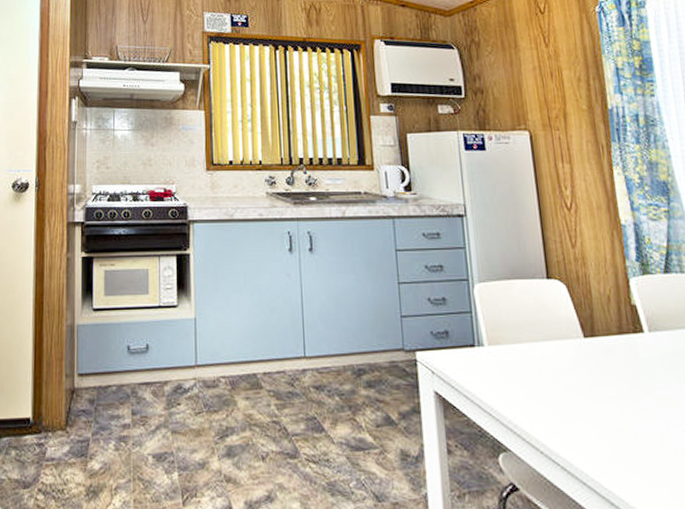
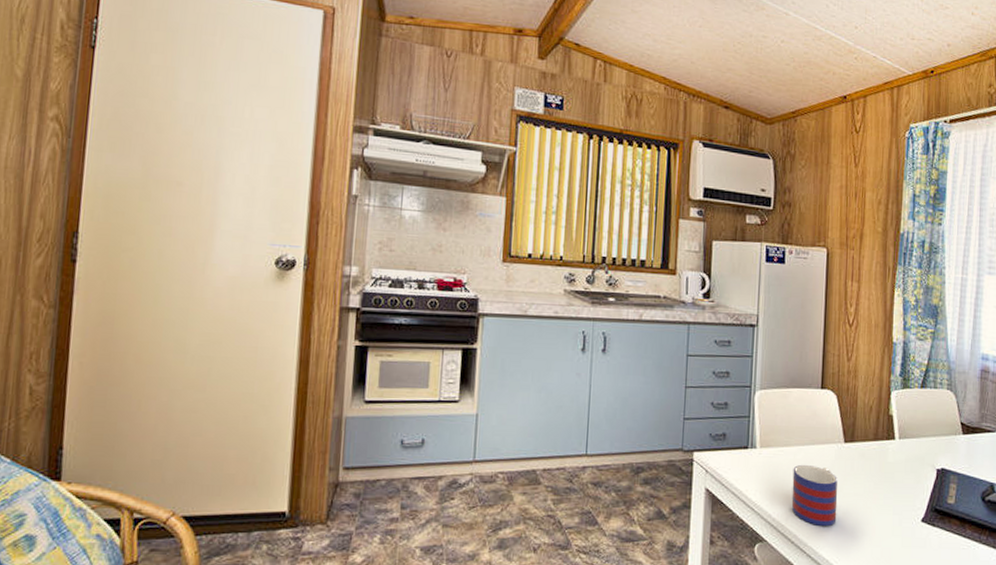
mug: none [529,363,590,435] -> present [791,464,838,527]

